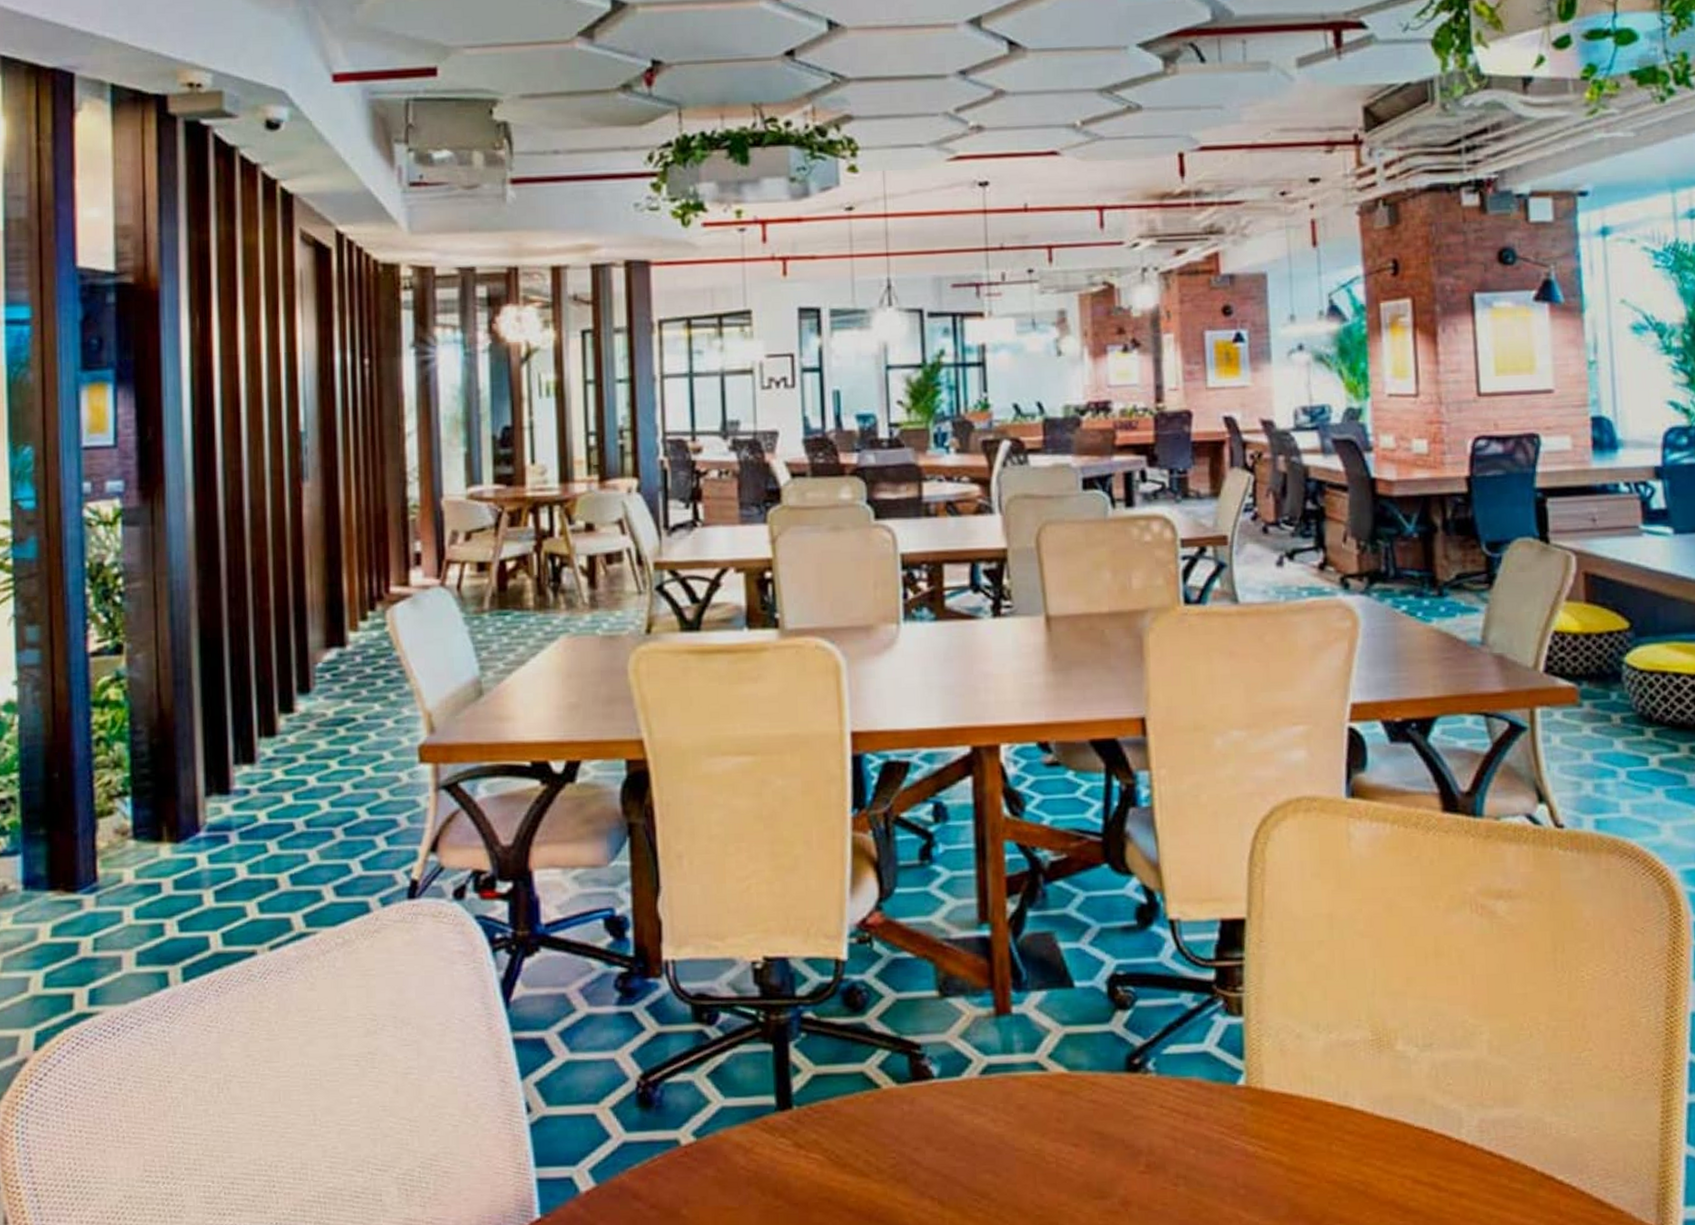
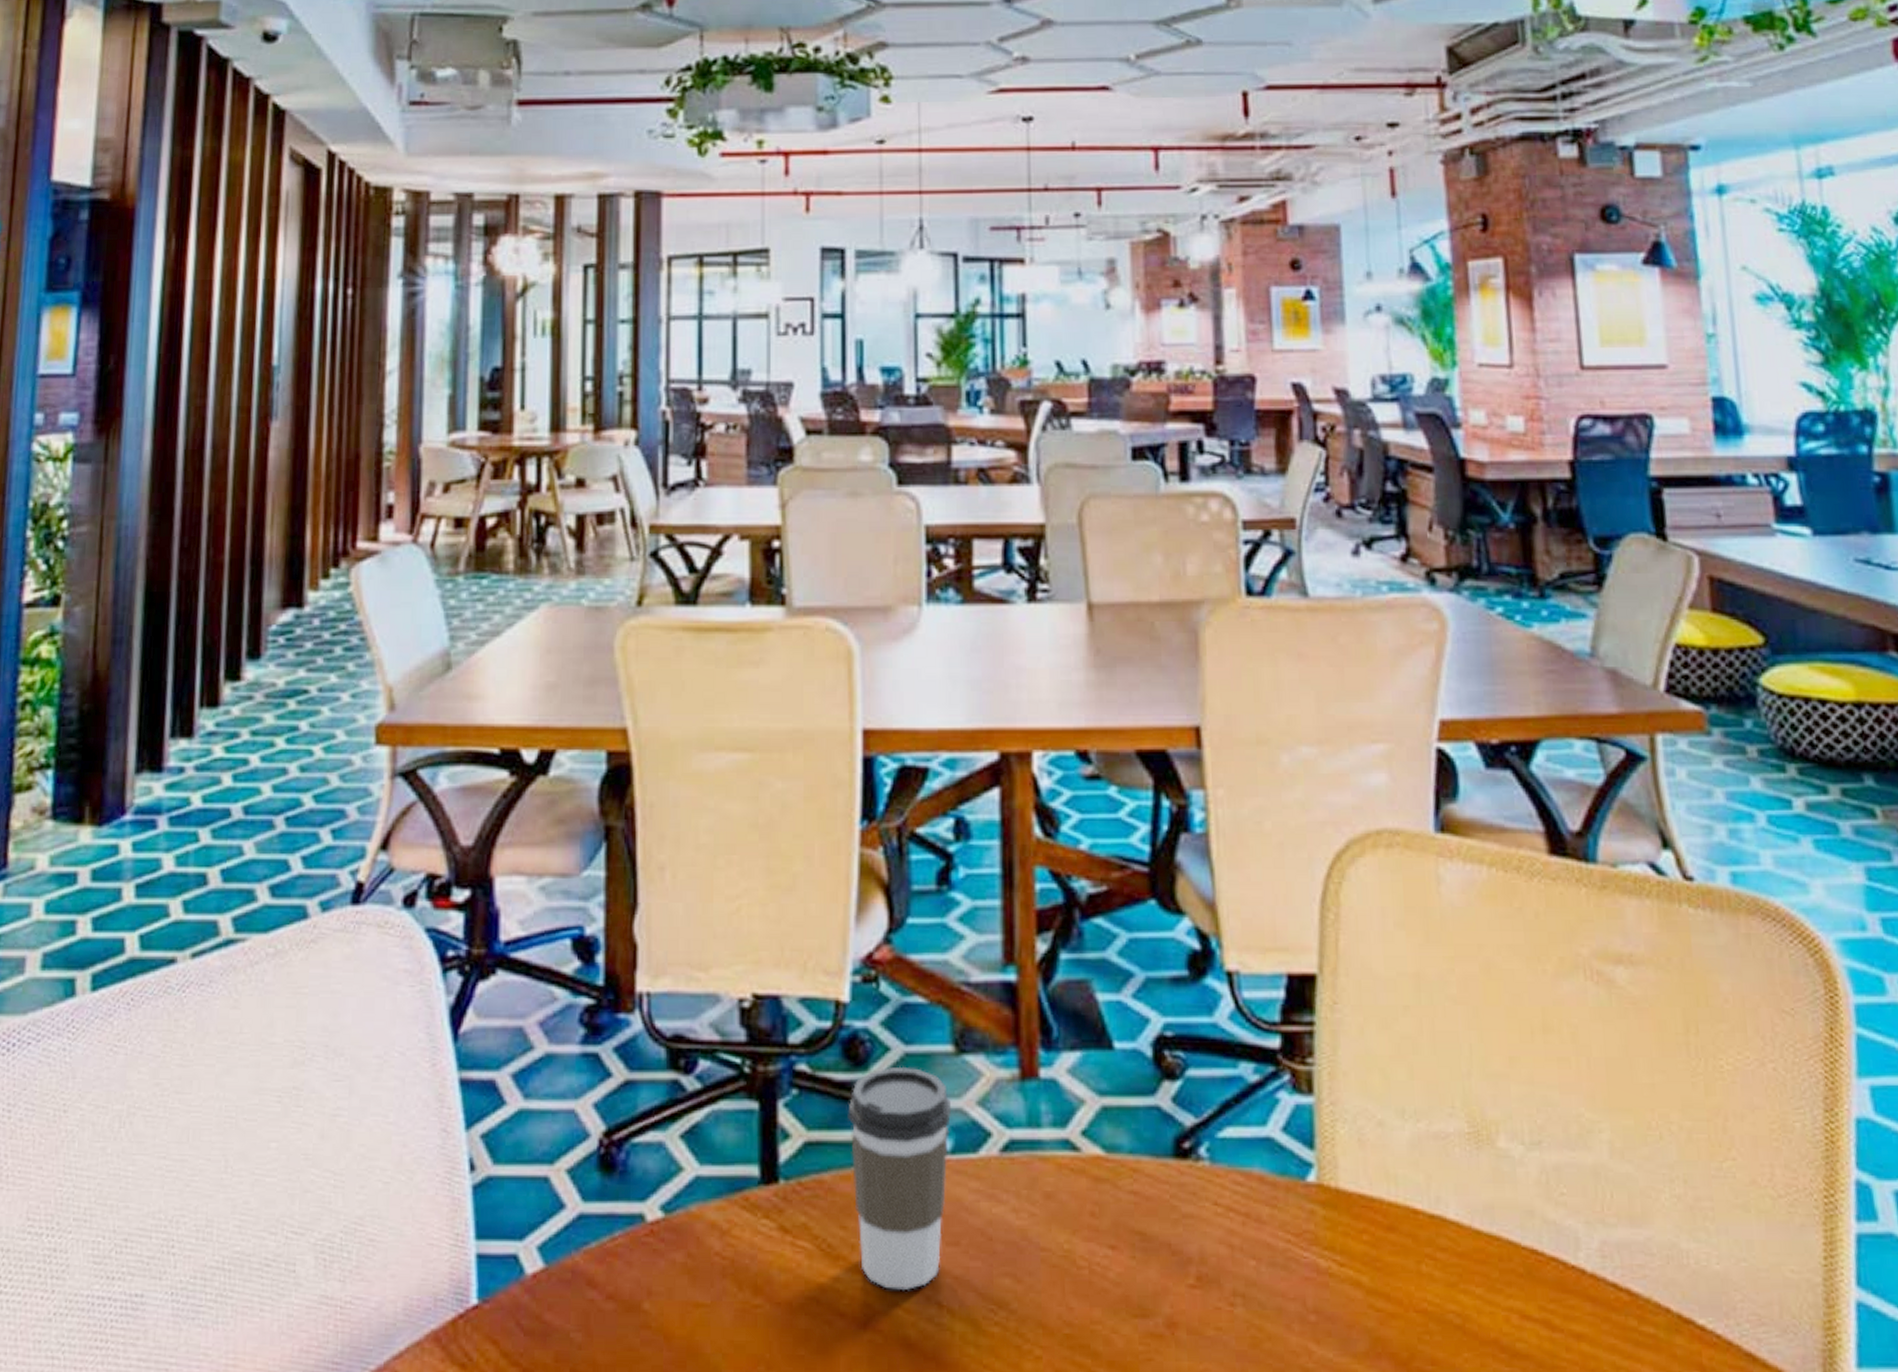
coffee cup: none [849,1010,938,1188] -> present [848,1066,952,1290]

